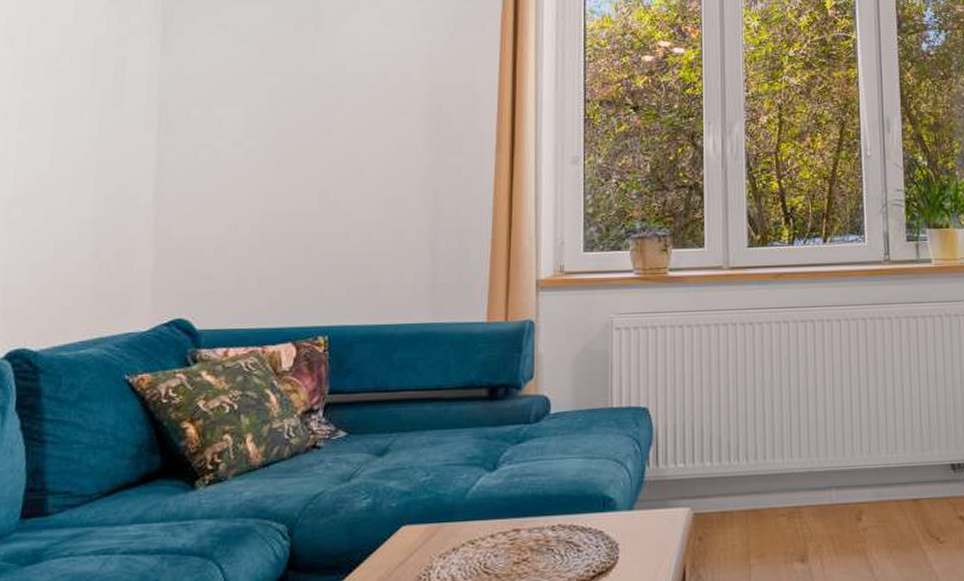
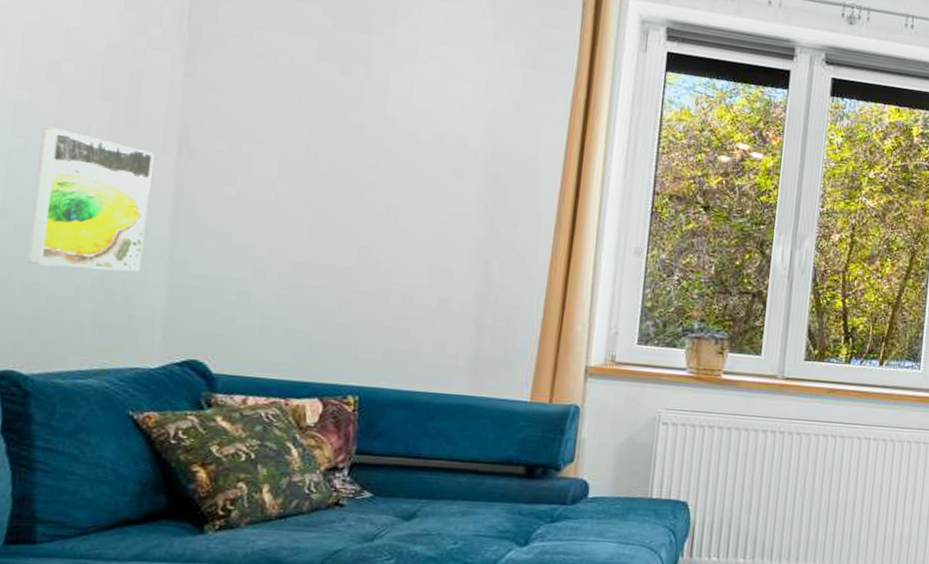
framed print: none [34,118,138,246] -> present [27,126,154,272]

